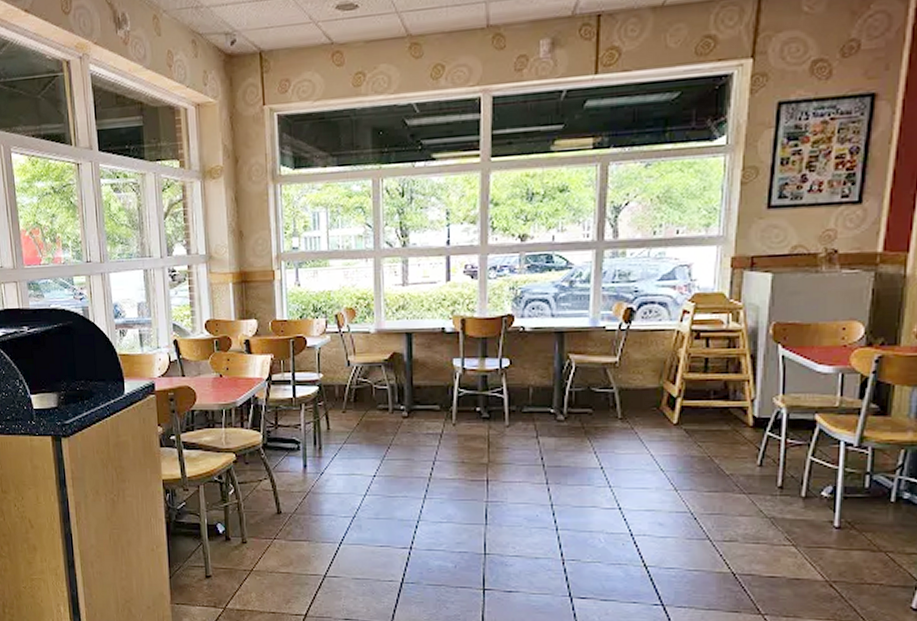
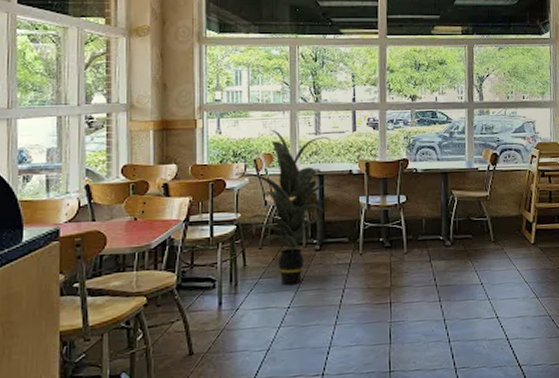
indoor plant: none [314,280,420,453] -> present [233,129,331,286]

